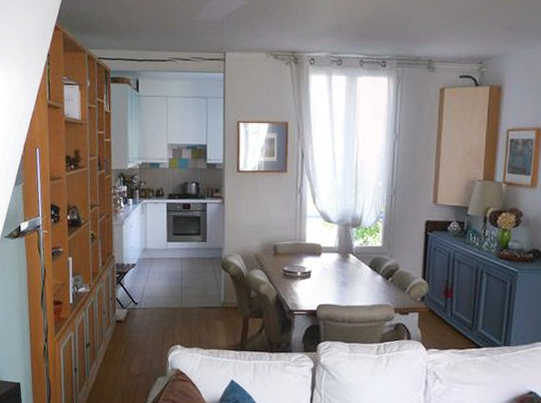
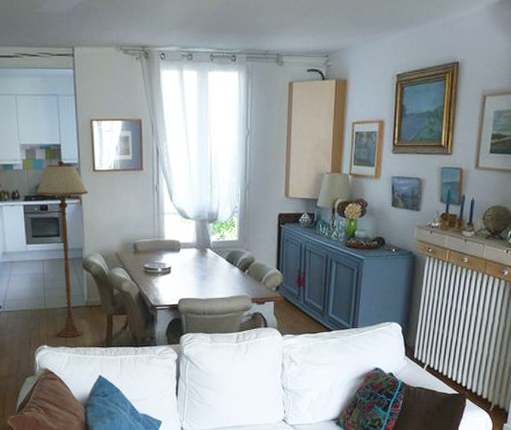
floor lamp: none [179,160,231,339] -> present [36,160,88,338]

